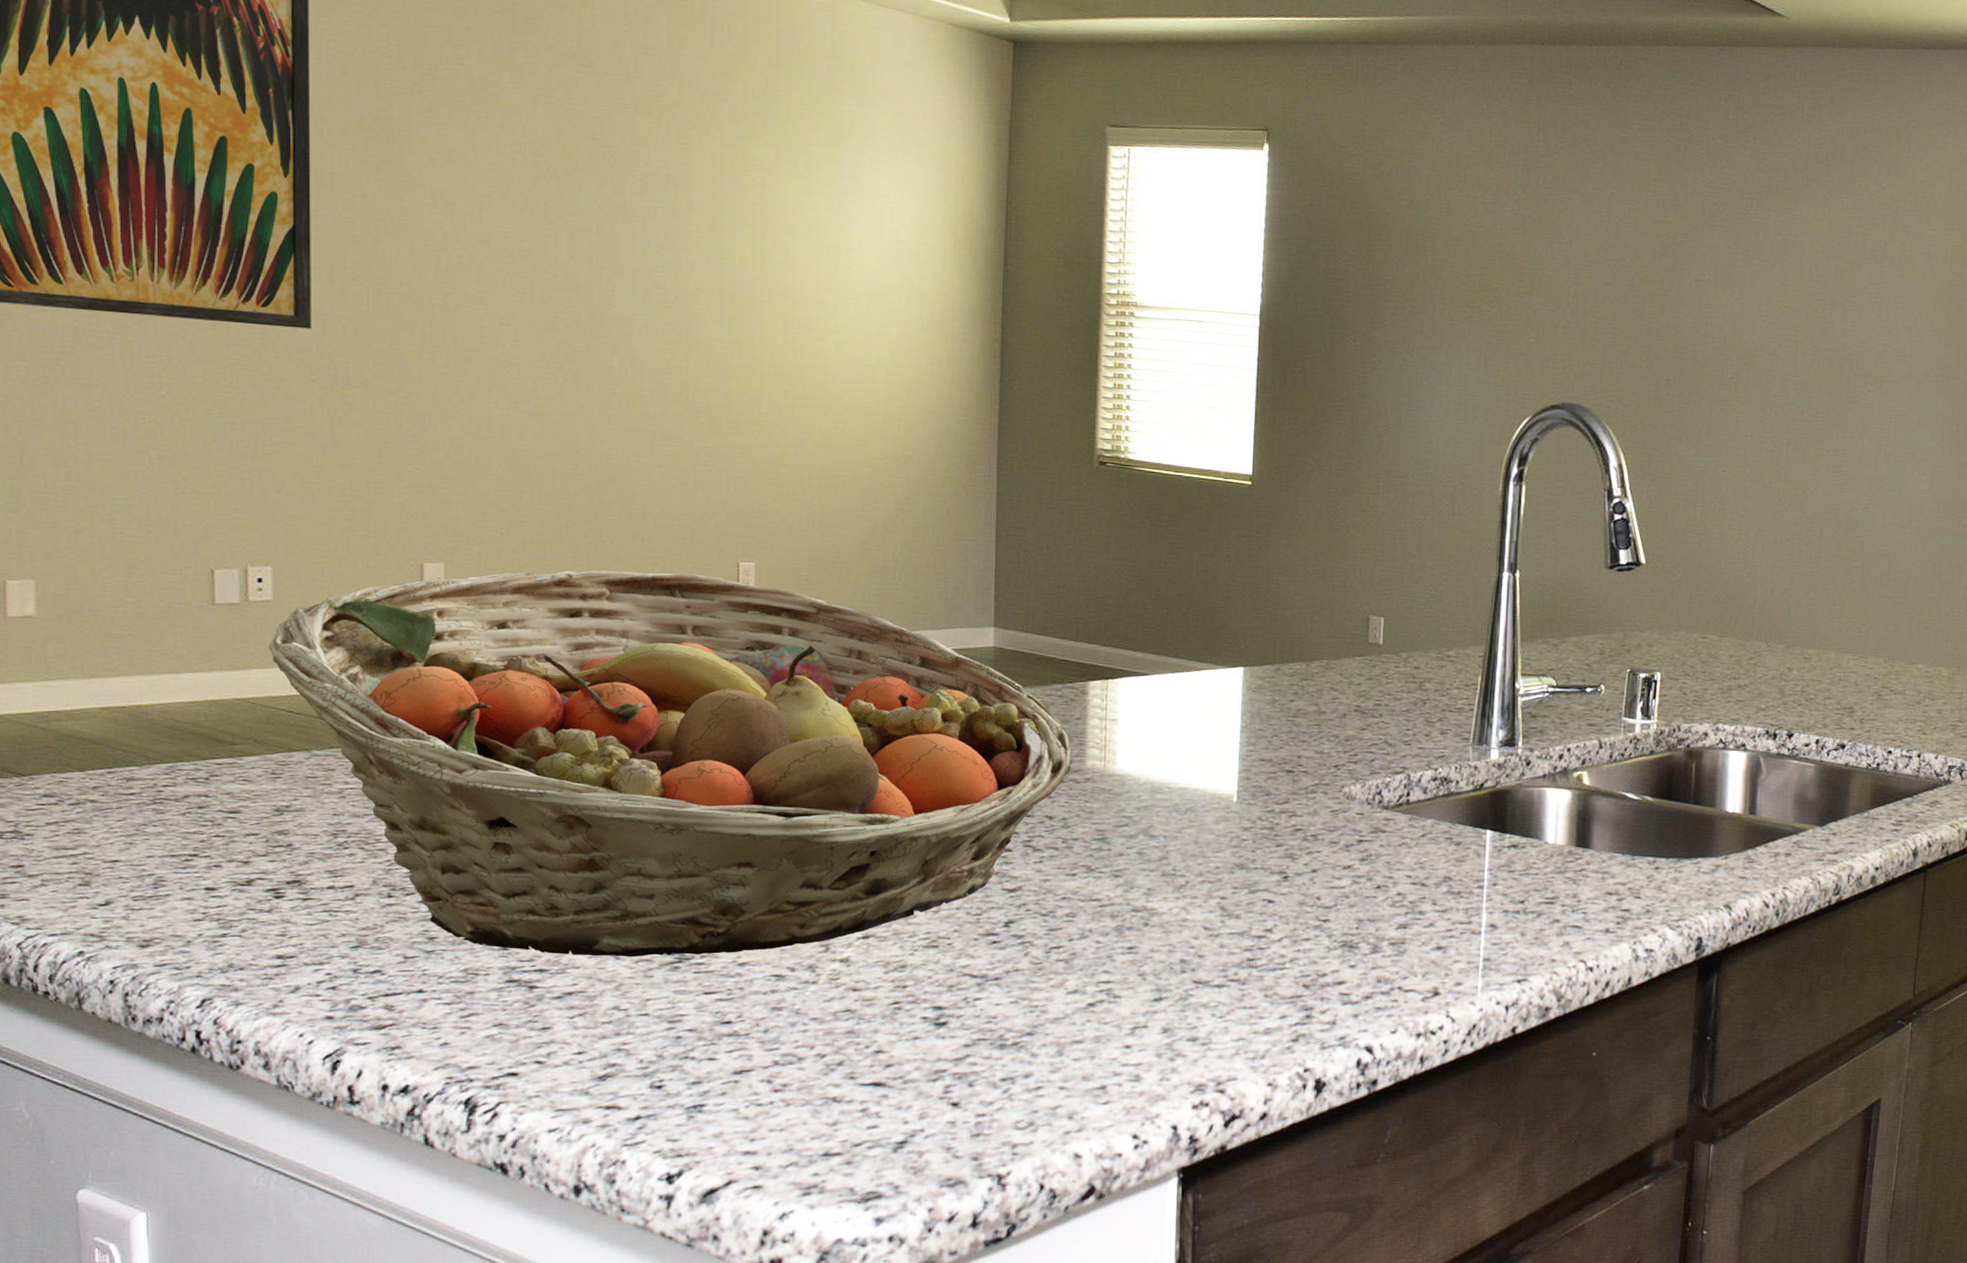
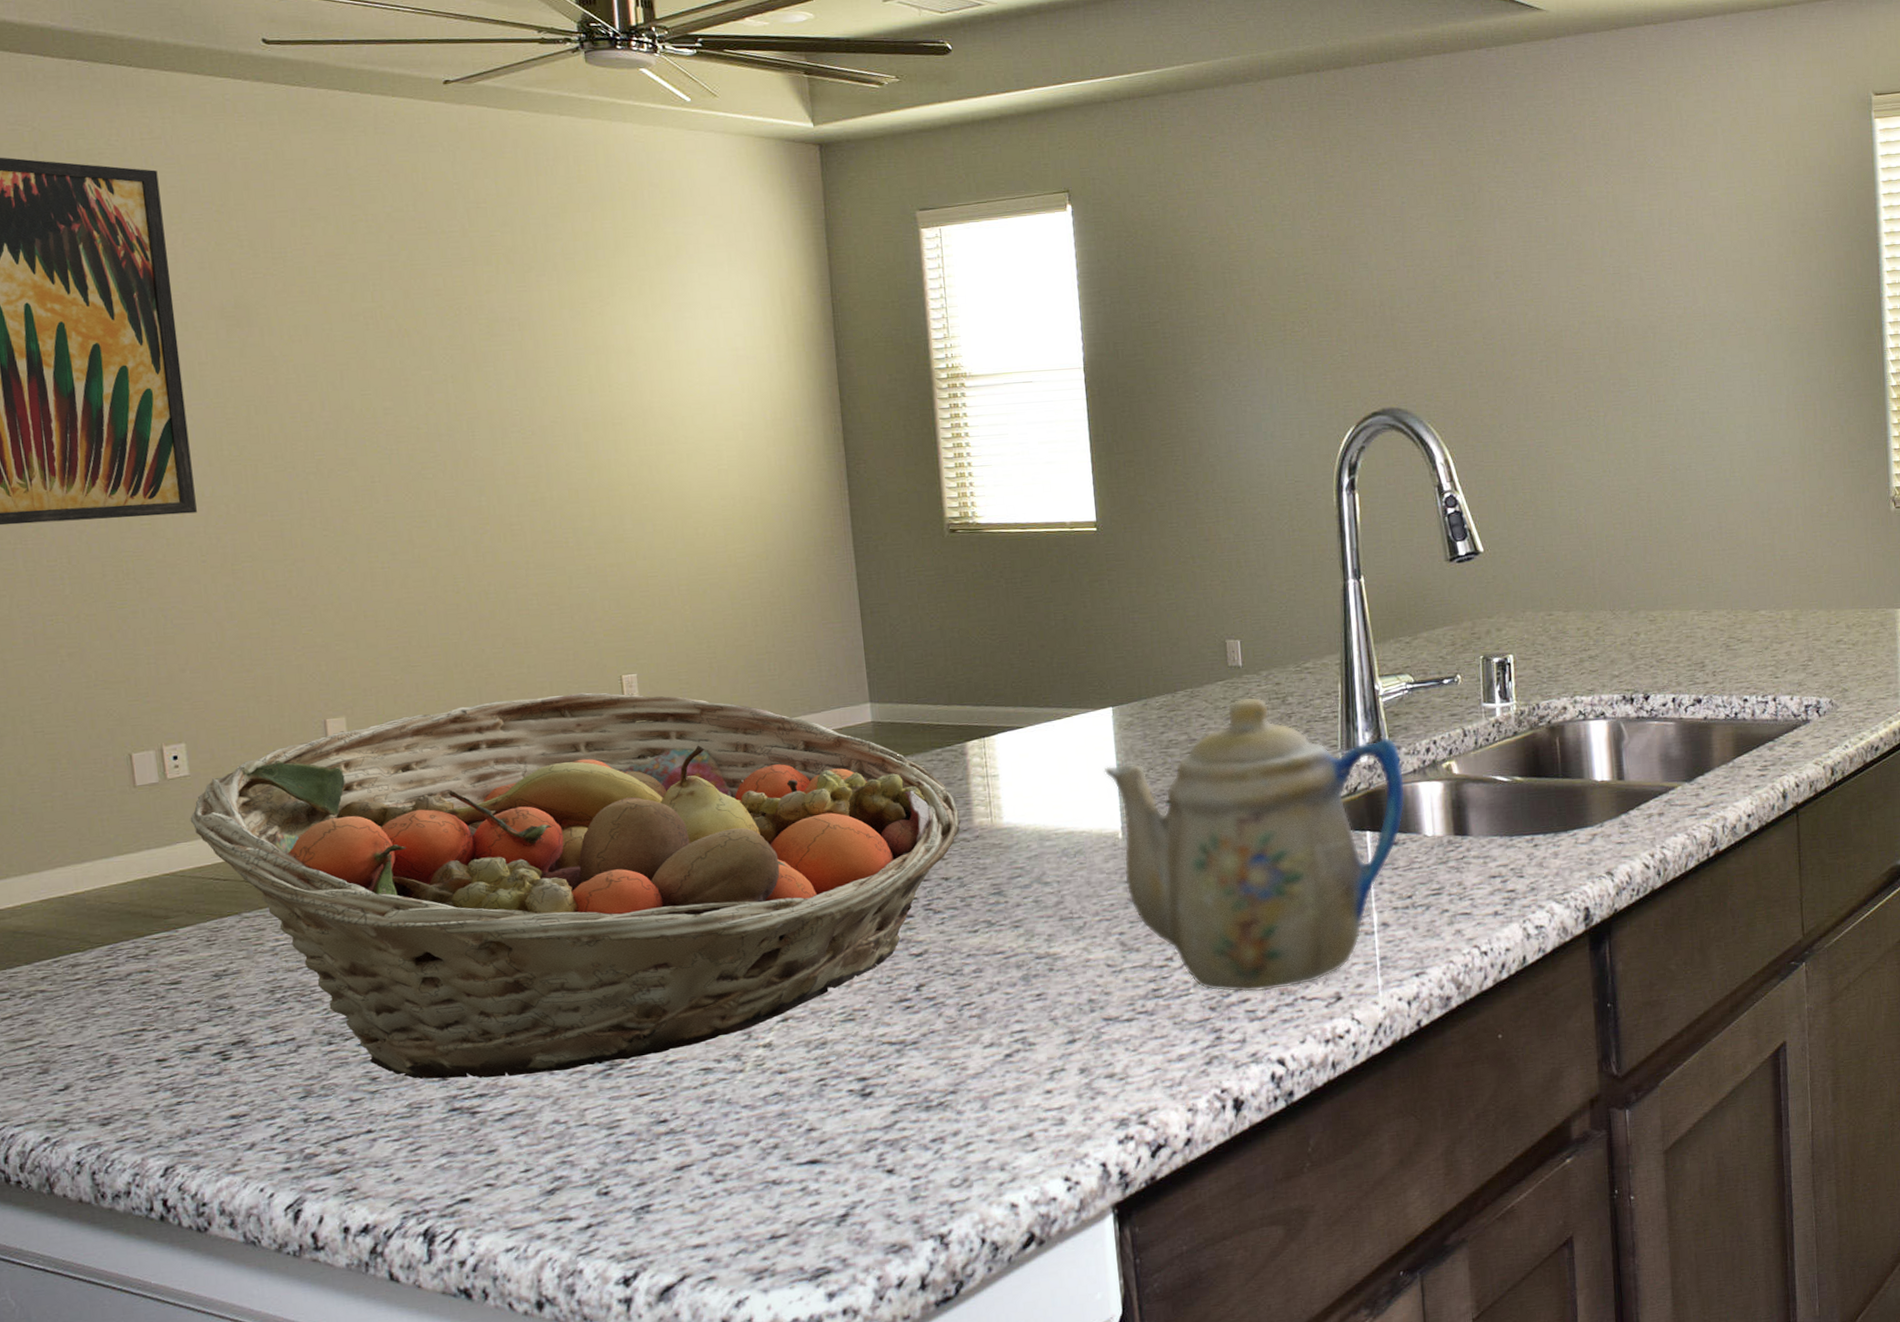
teapot: none [1226,676,1533,976] -> present [1104,697,1406,993]

